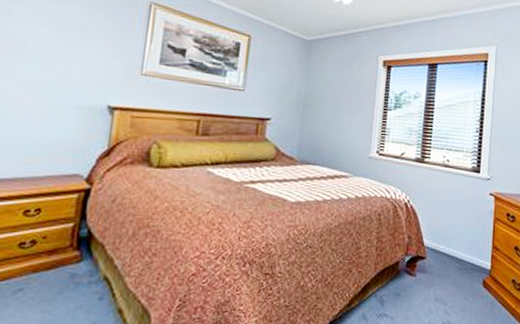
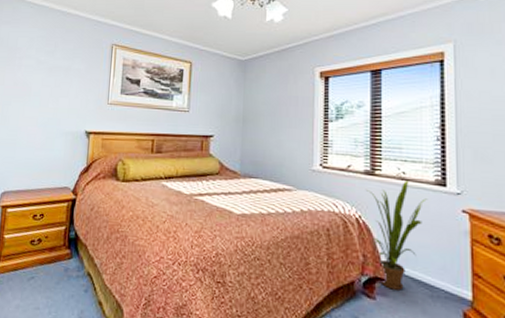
house plant: none [416,168,464,266] -> present [366,181,427,290]

